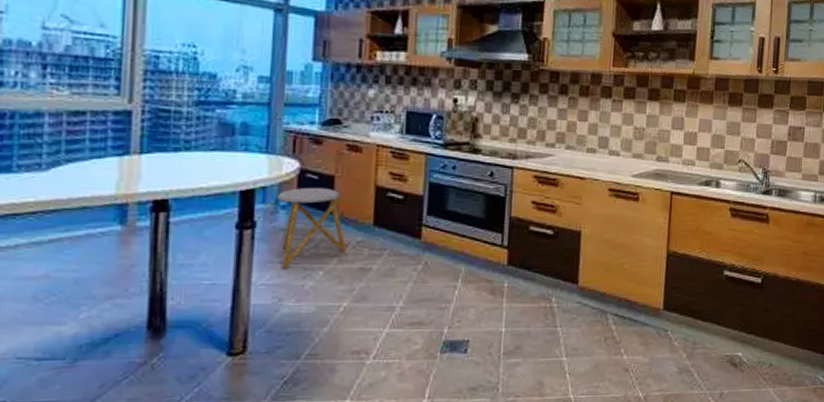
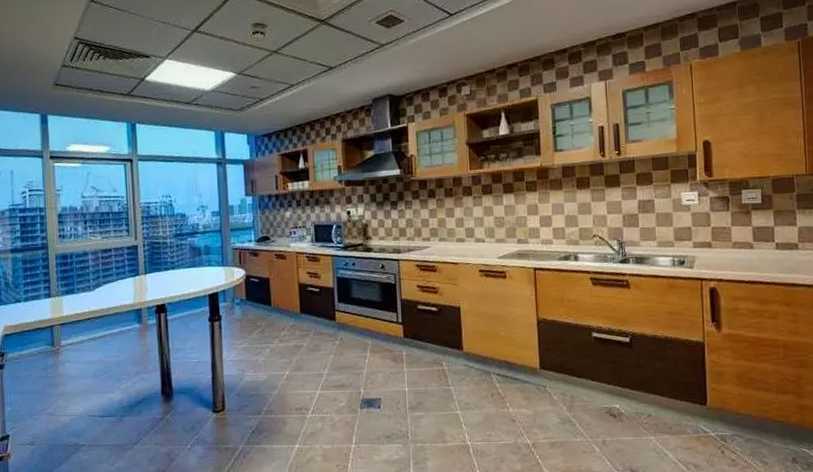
stool: present [276,187,347,269] -> none [232,287,284,349]

